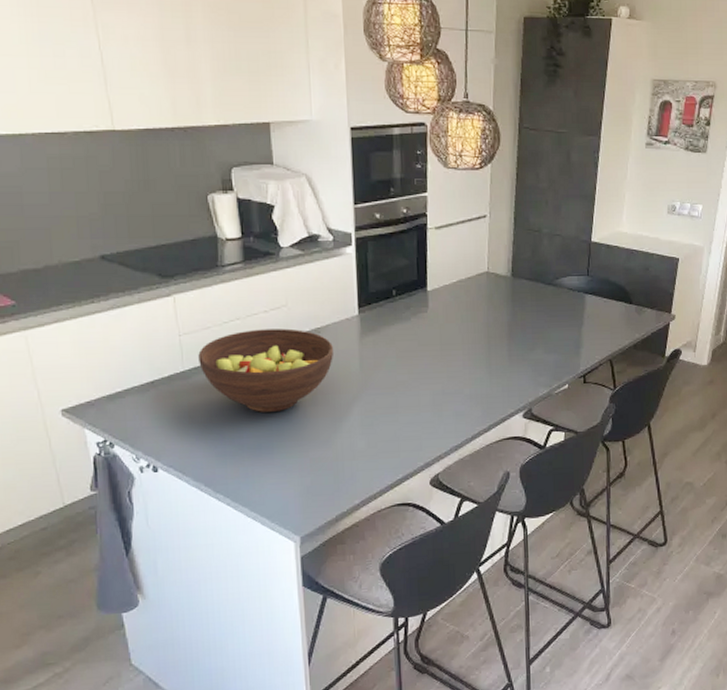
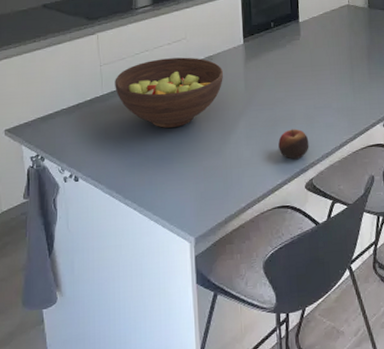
apple: none [399,417,436,452] -> present [278,129,309,159]

